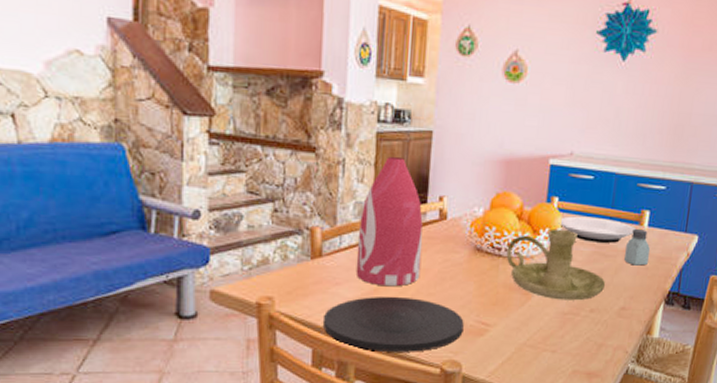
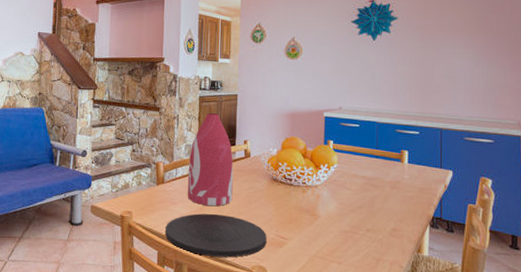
candle holder: present [506,228,606,301] -> none [296,164,378,222]
plate: present [558,216,636,243] -> none [335,155,398,176]
saltshaker: present [624,228,650,266] -> none [391,164,412,195]

